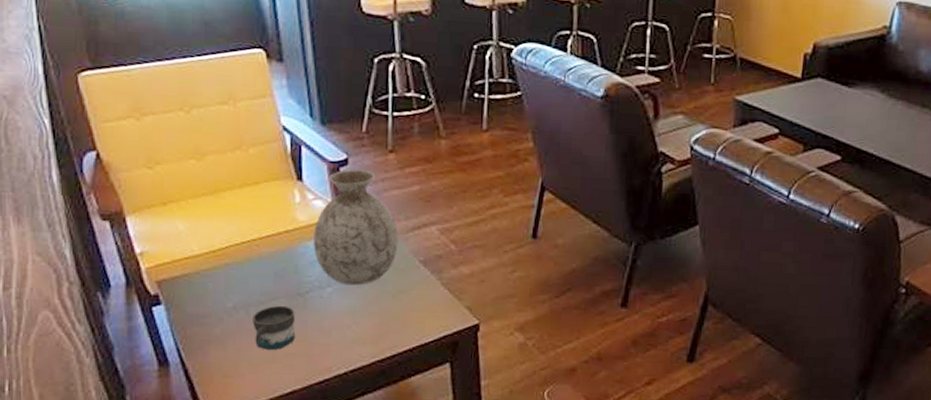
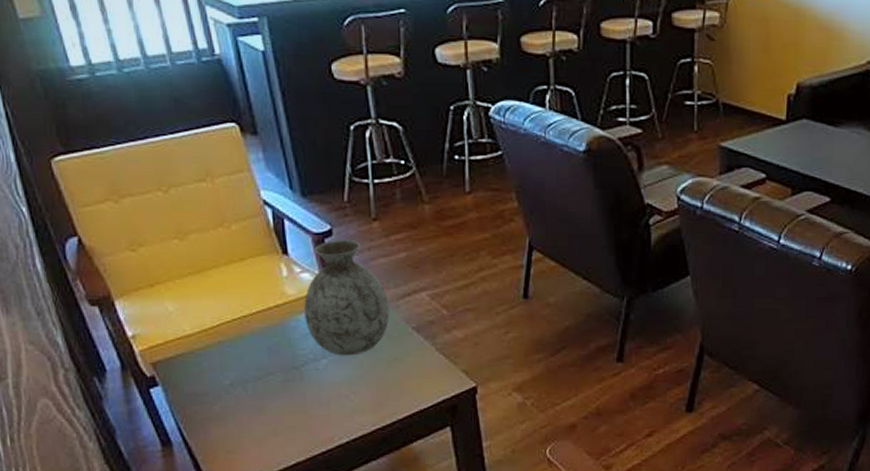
mug: present [252,305,296,351] -> none [250,379,295,425]

